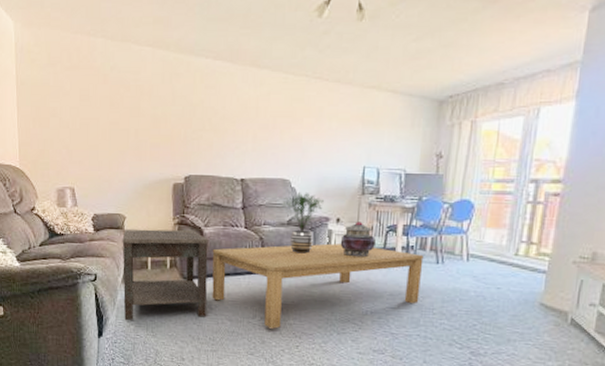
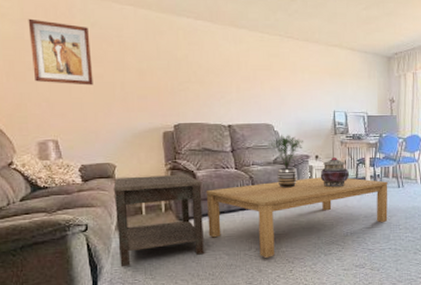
wall art: none [54,63,109,133] -> present [28,18,93,86]

